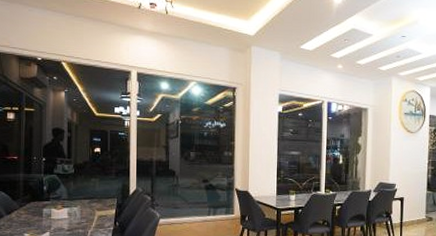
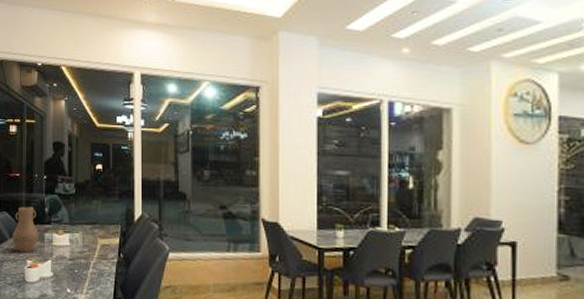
vase: none [8,185,37,227] -> present [12,206,39,253]

